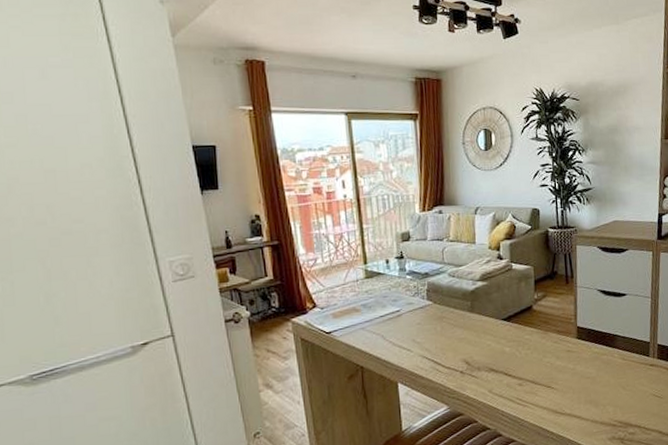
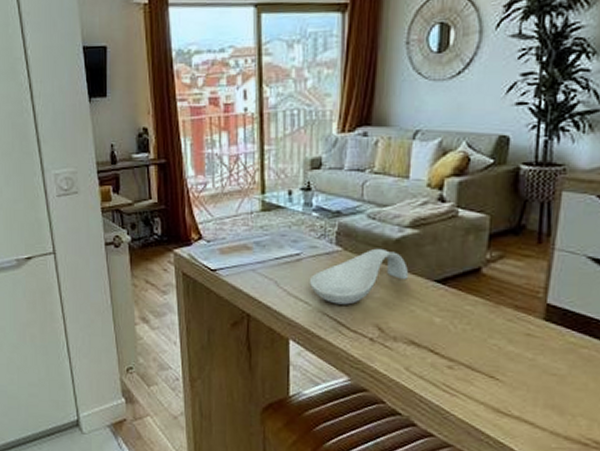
spoon rest: none [409,299,484,348] -> present [309,248,409,305]

